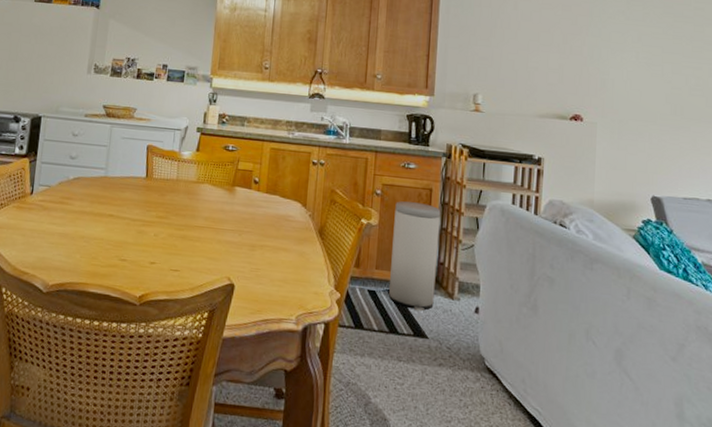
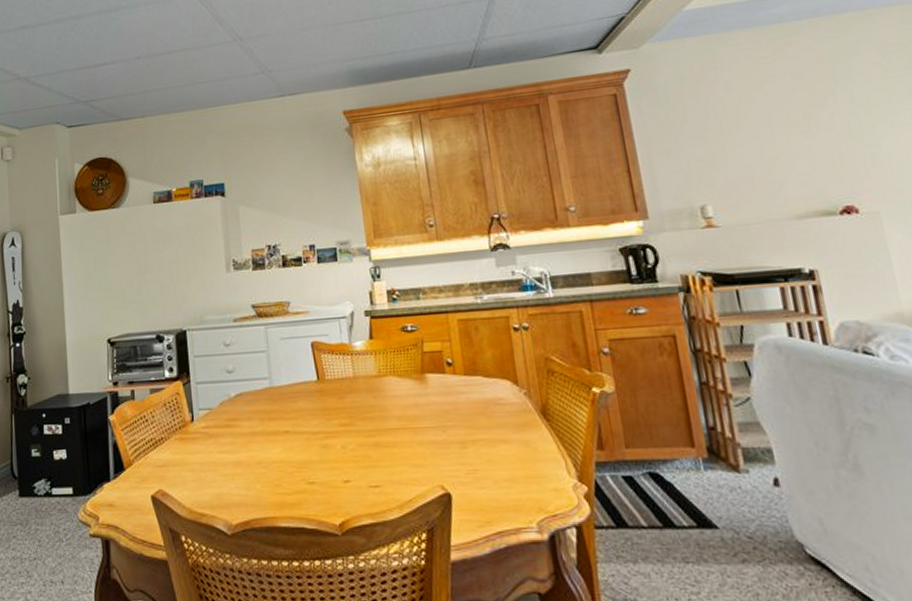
pedal bin: present [388,201,441,312] -> none [631,355,715,495]

